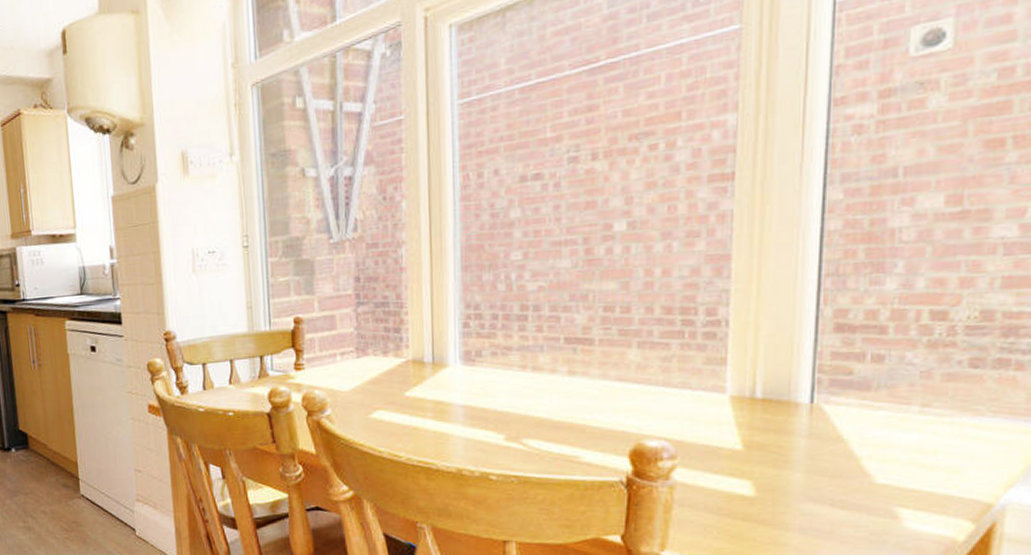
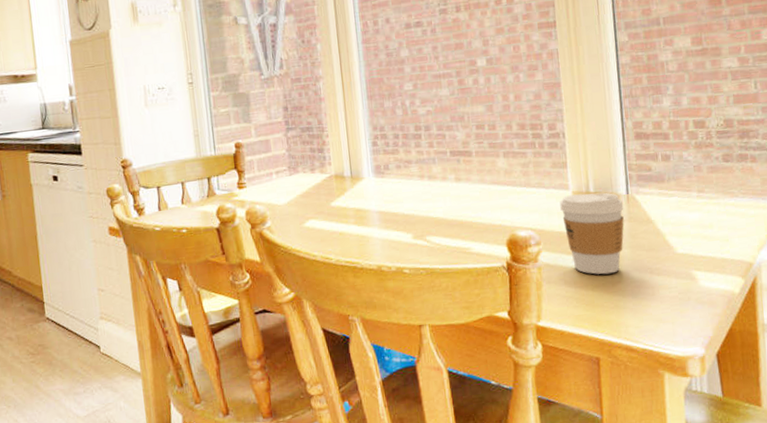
coffee cup: none [710,399,804,502] -> present [559,192,624,275]

